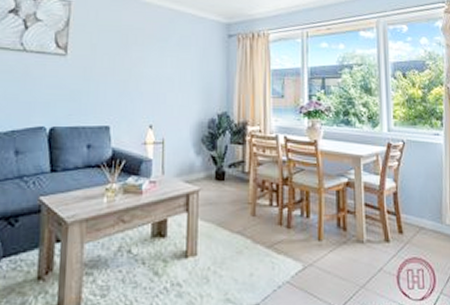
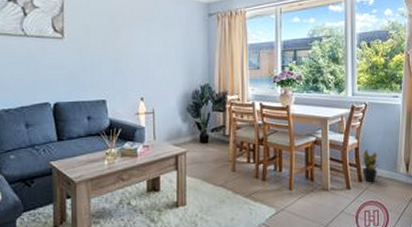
potted plant: none [401,195,423,235] -> present [361,150,381,183]

